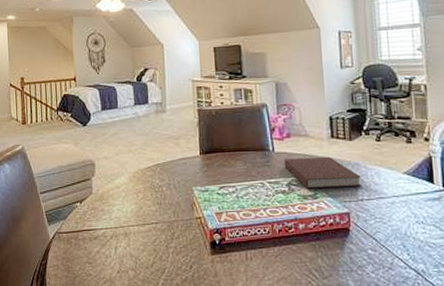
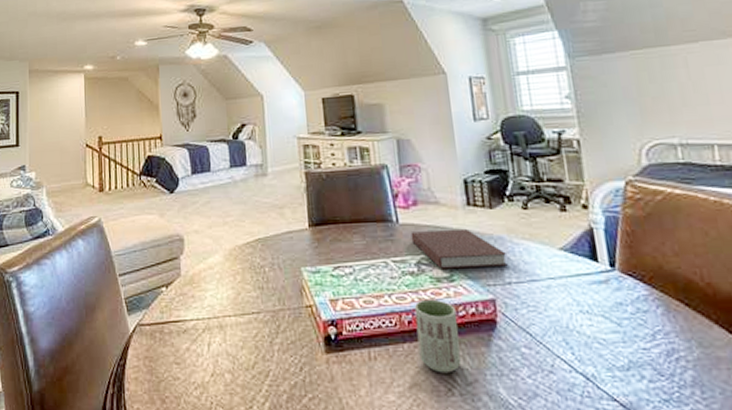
cup: none [284,212,320,270] -> present [414,299,462,373]

